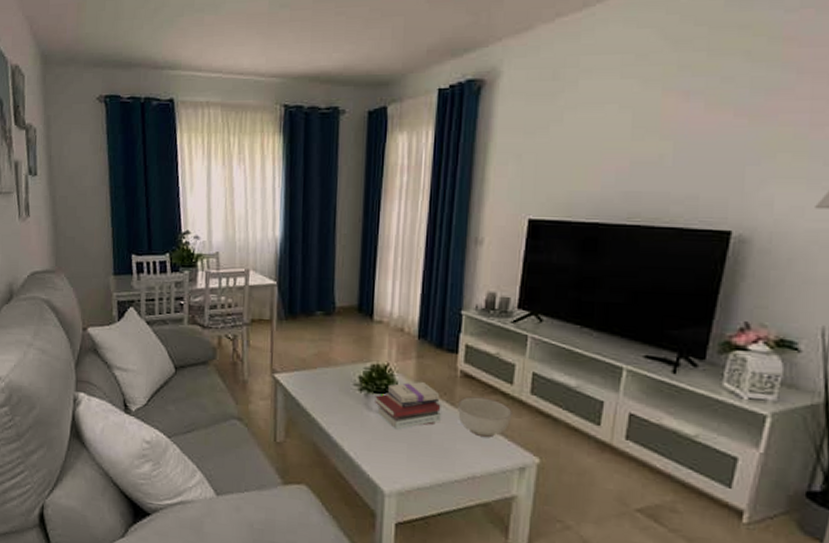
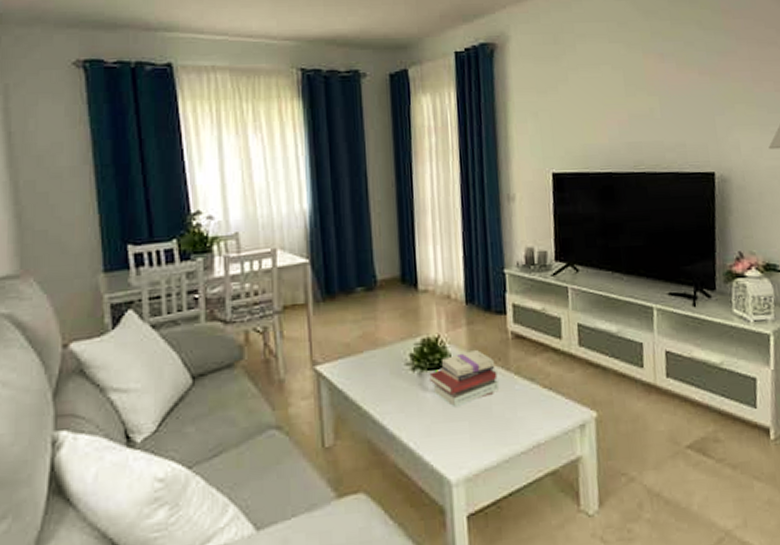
bowl: present [457,396,512,437] -> none [512,356,566,399]

